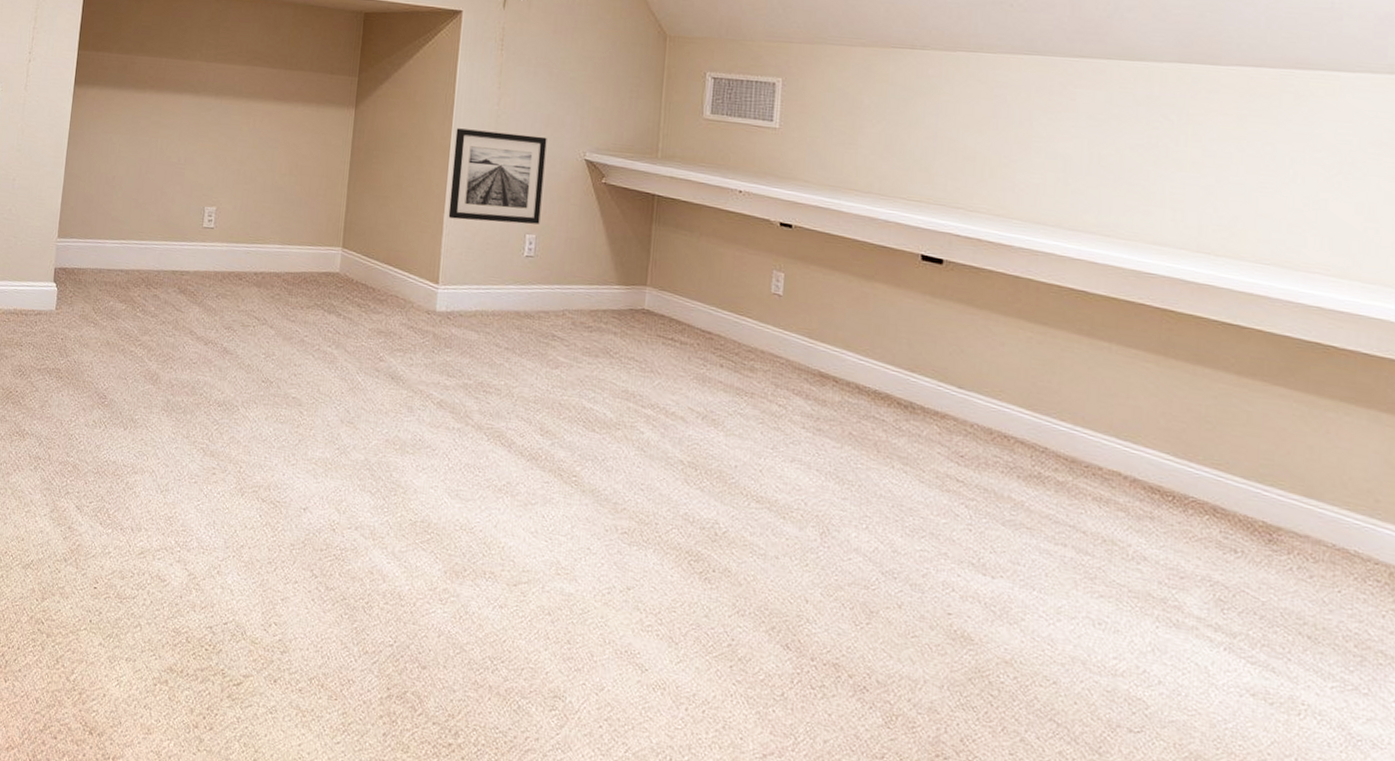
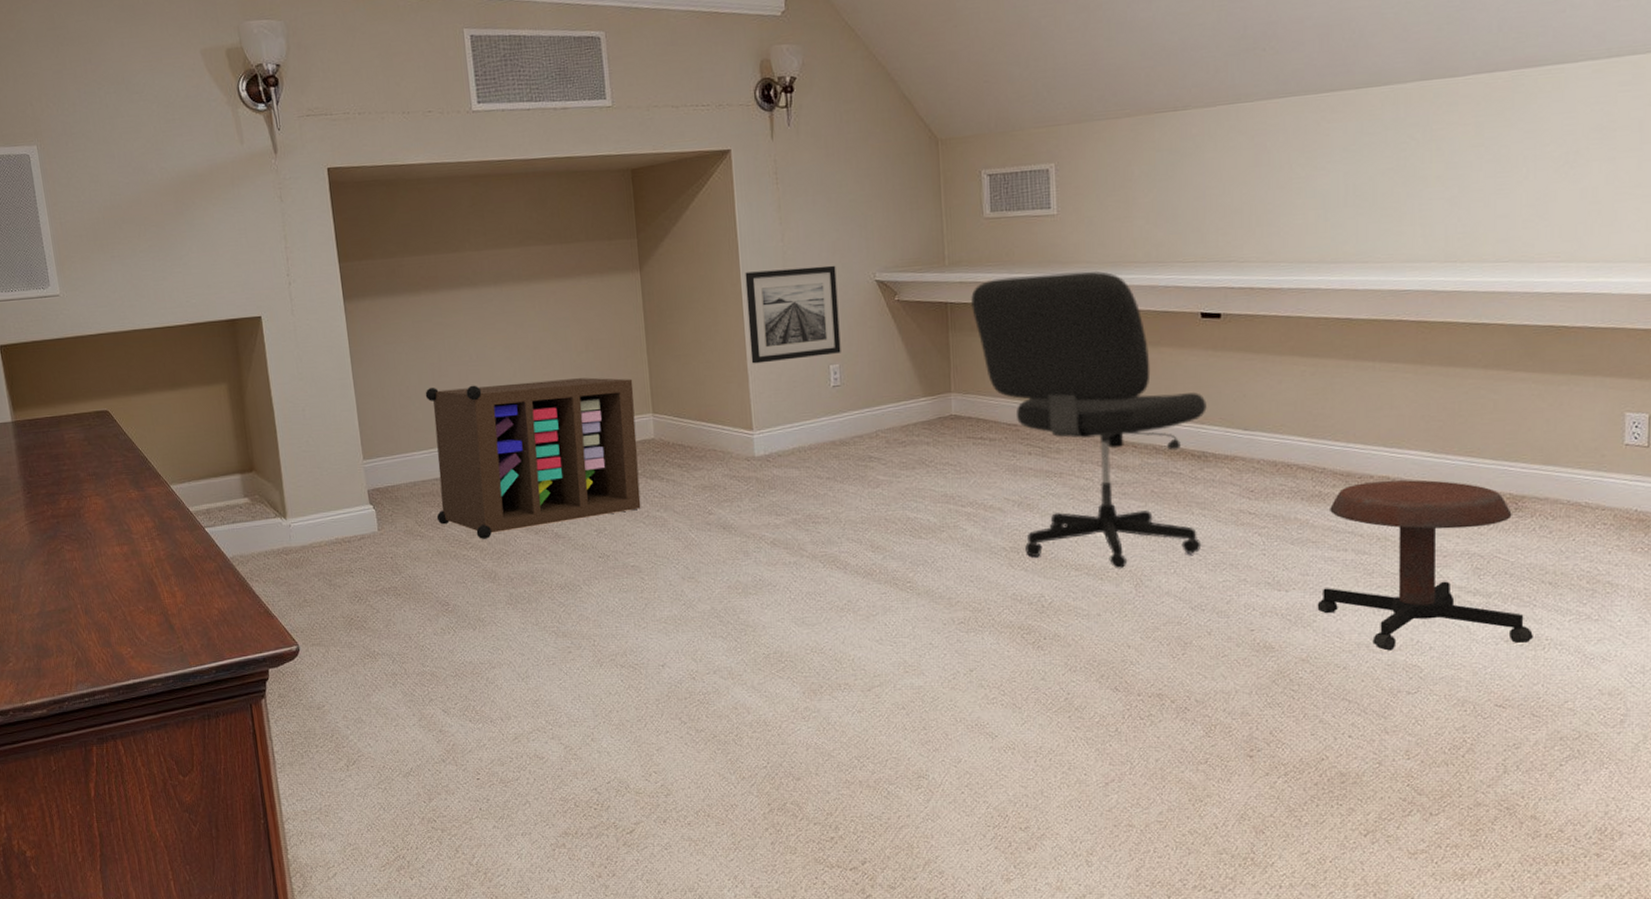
storage cabinet: none [113,181,329,341] -> present [425,377,641,539]
office chair: none [679,180,919,512] -> present [971,271,1207,570]
stool: none [1027,473,1286,703] -> present [1317,480,1533,651]

